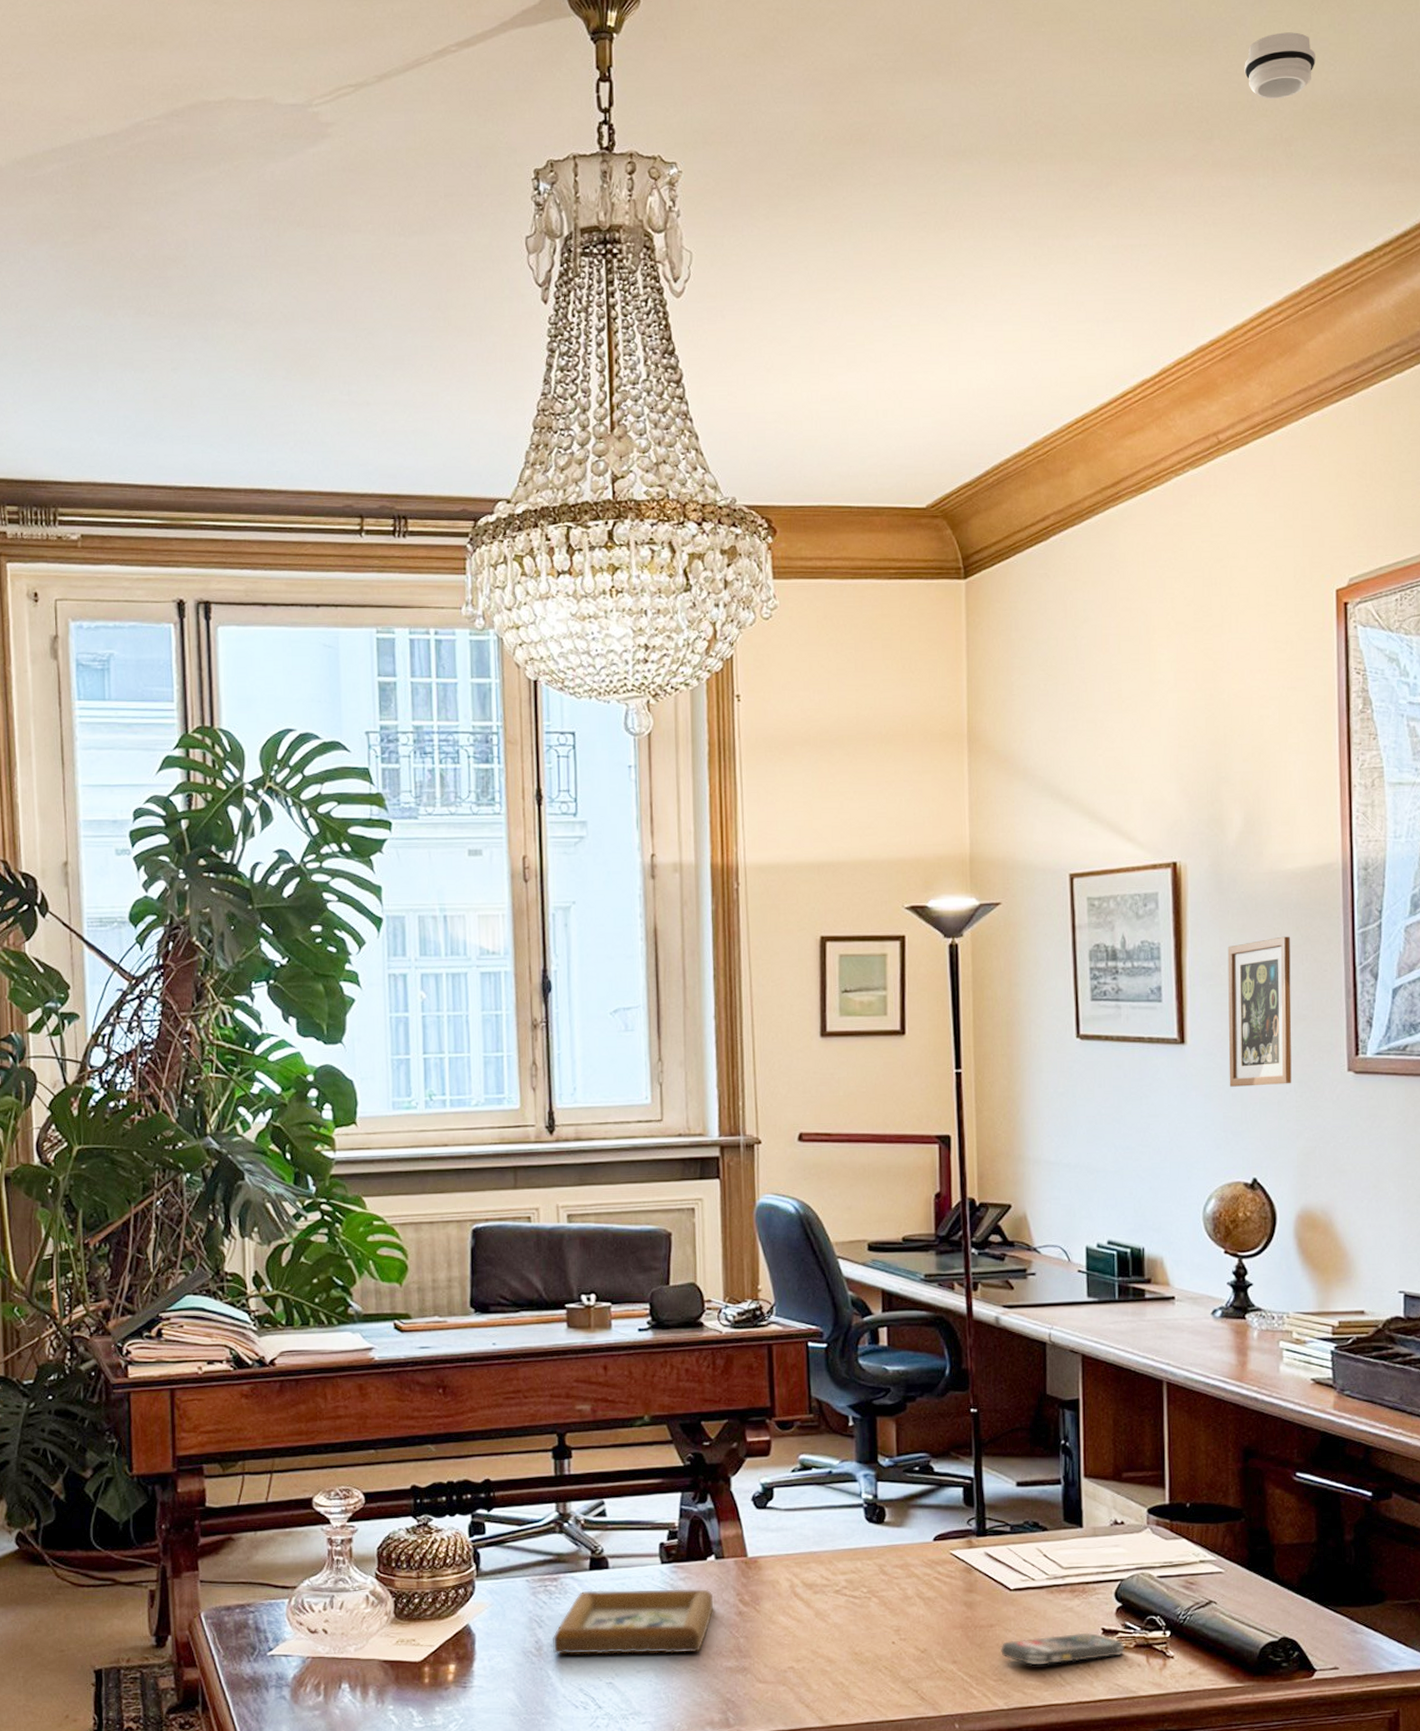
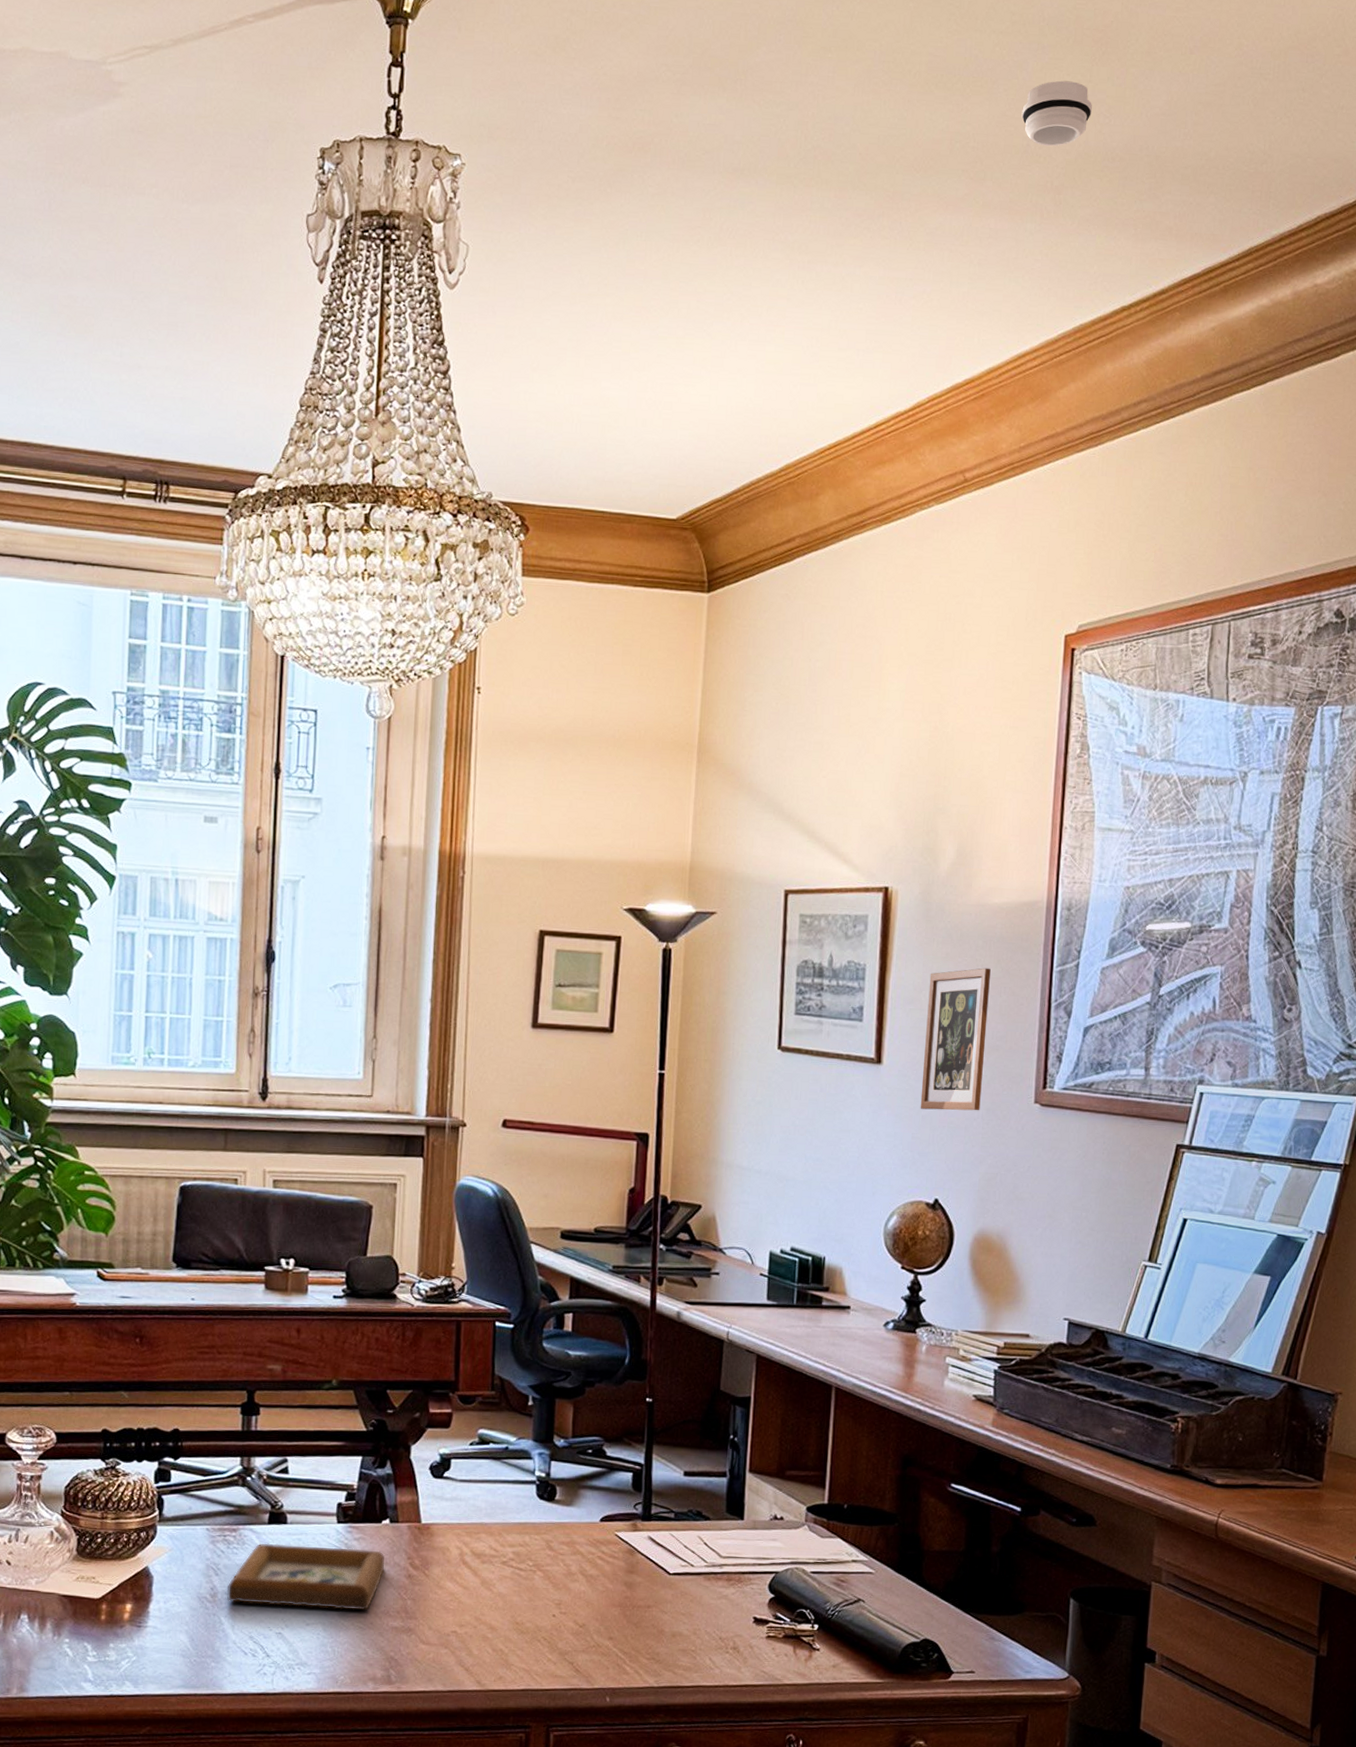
smartphone: present [999,1632,1126,1666] -> none [654,1619,775,1648]

